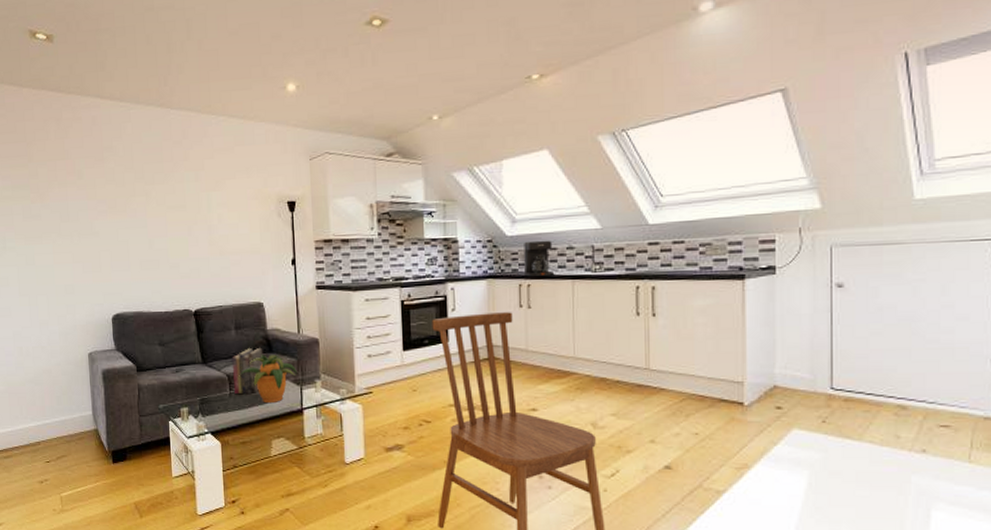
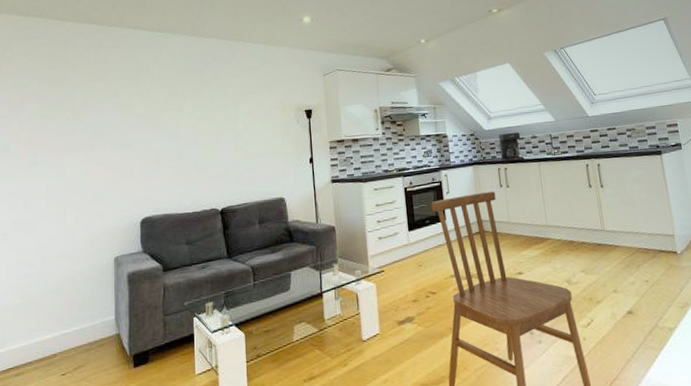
books: present [231,347,263,395] -> none [255,238,285,285]
potted plant: present [239,354,297,404] -> none [262,243,316,291]

